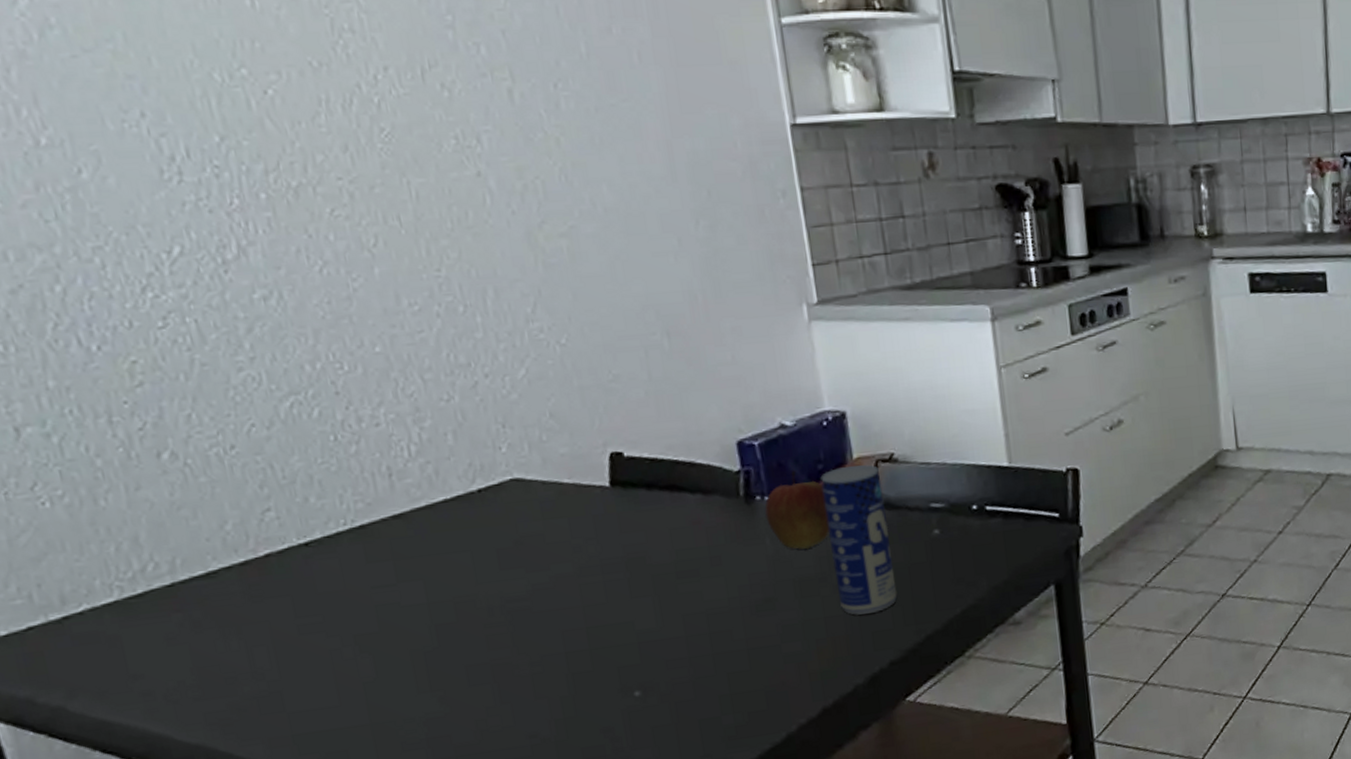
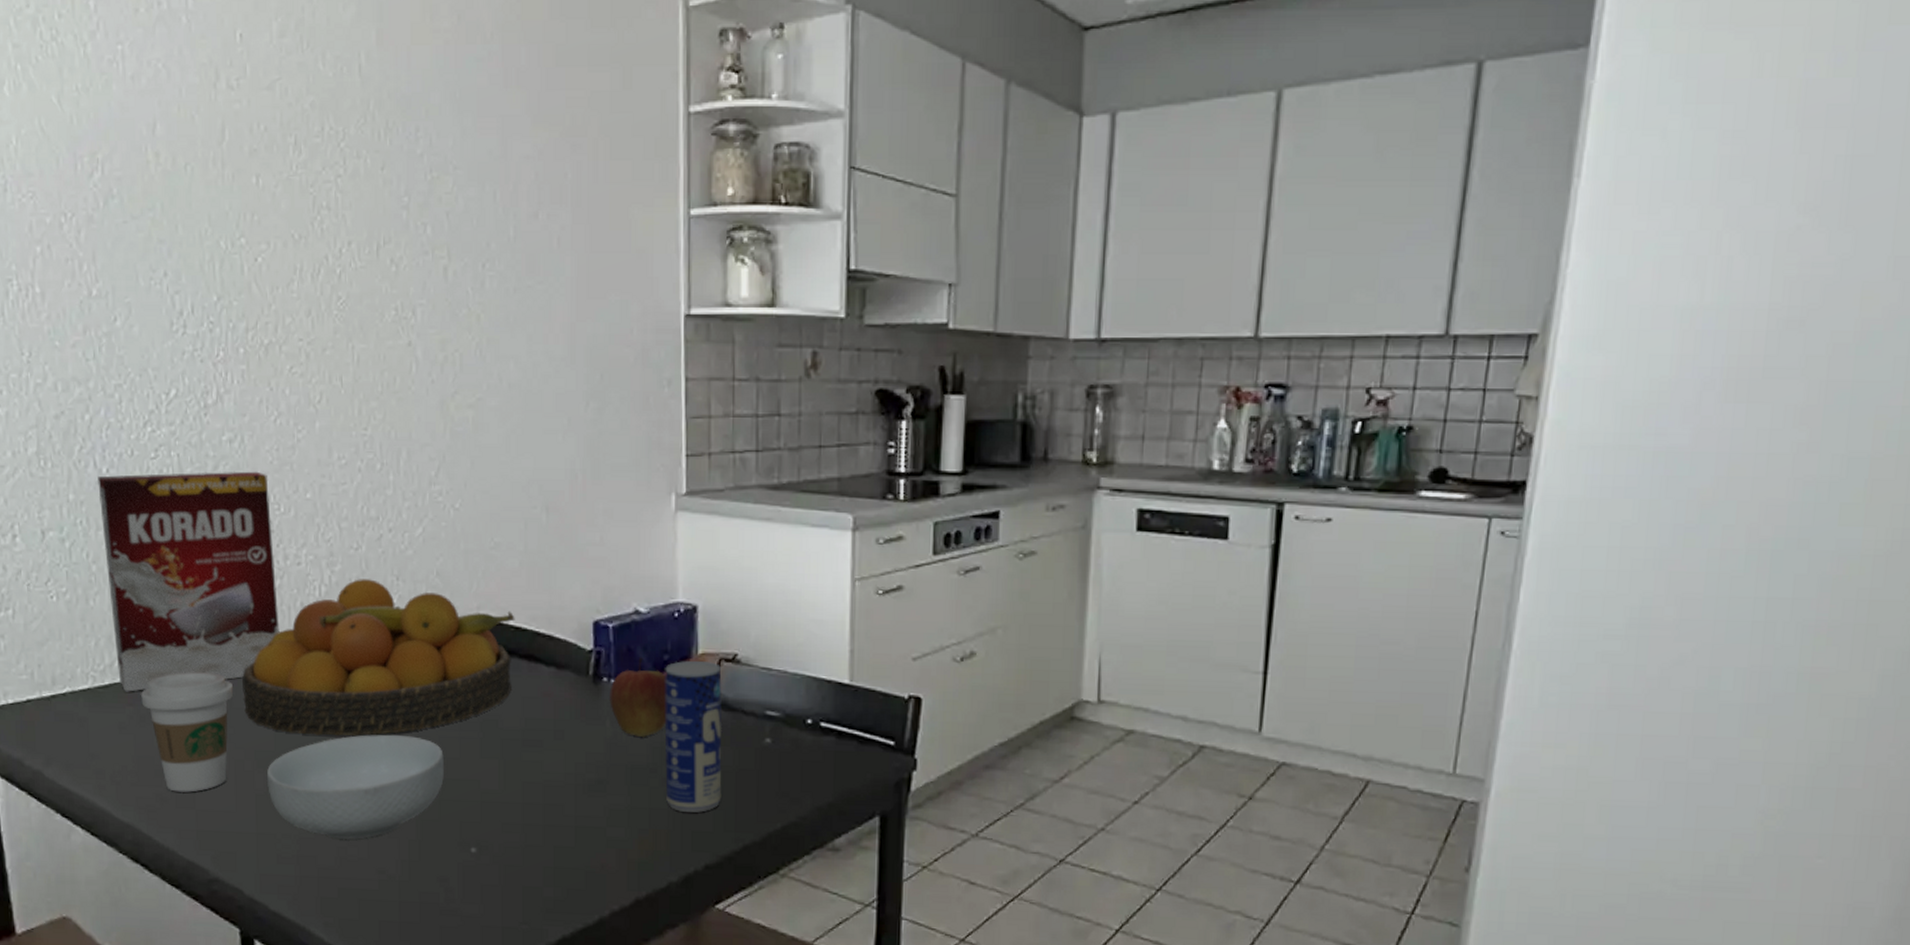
cereal box: none [86,329,365,598] -> present [98,471,280,692]
coffee cup: none [190,558,322,698] -> present [141,672,234,792]
fruit bowl: none [324,430,656,610] -> present [242,579,515,736]
cereal bowl: none [373,589,592,712] -> present [266,735,444,840]

